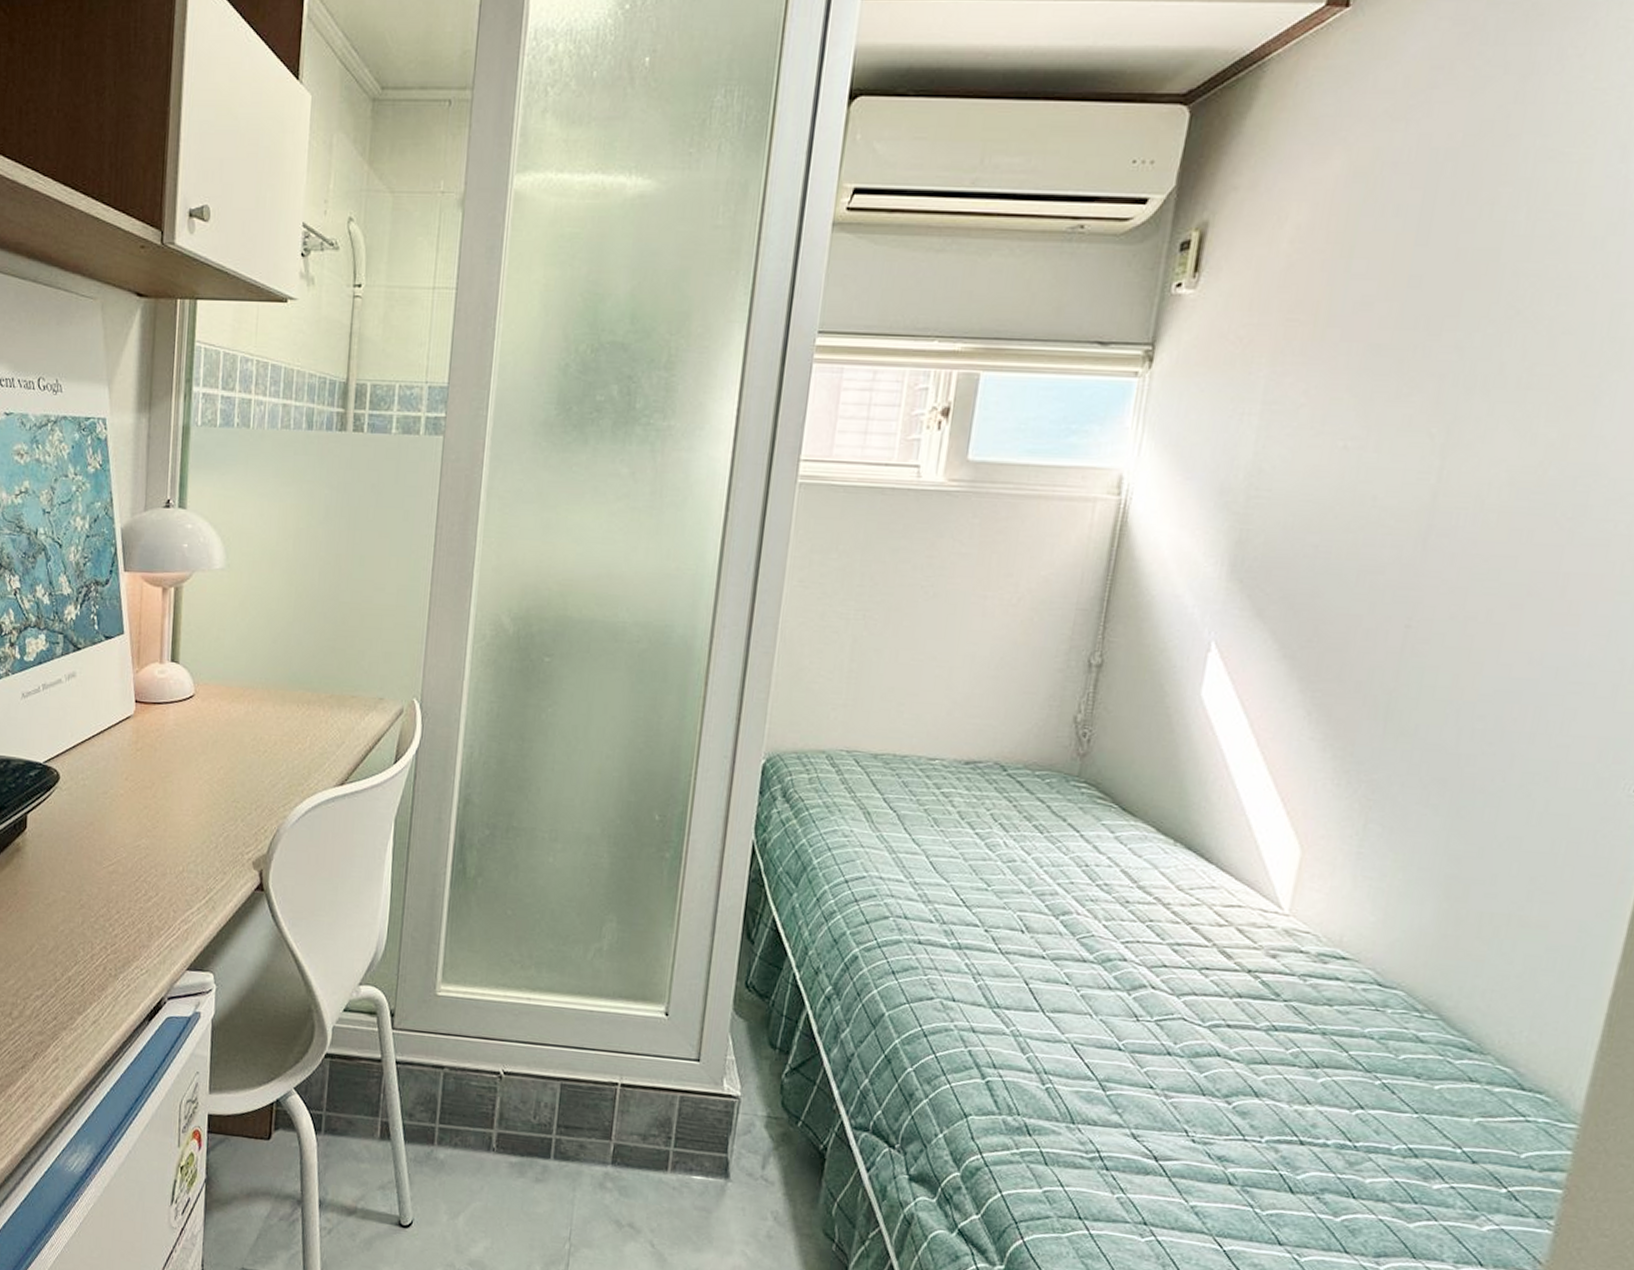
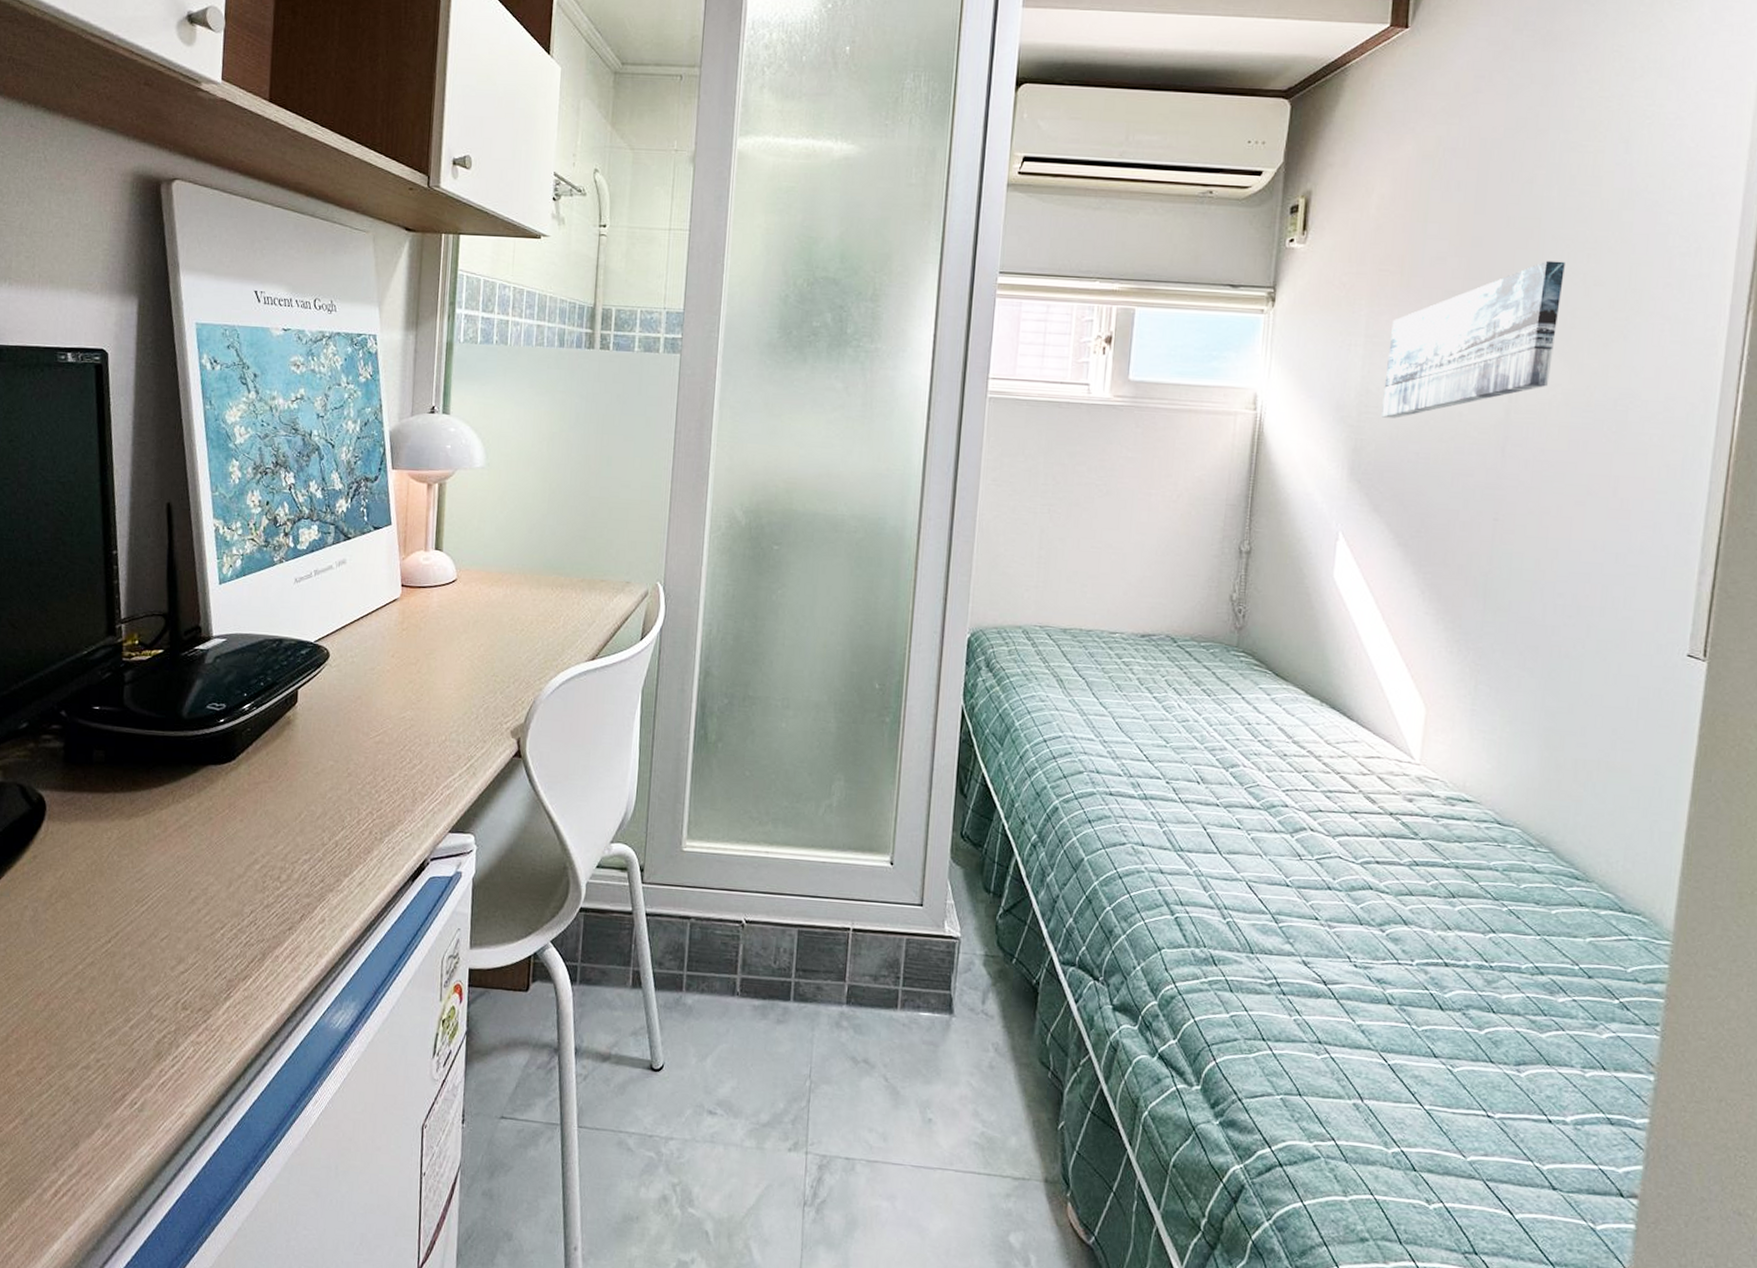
wall art: none [1274,303,1527,504] -> present [1380,260,1565,418]

